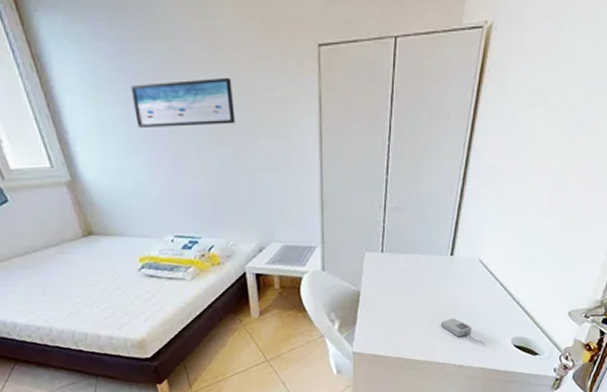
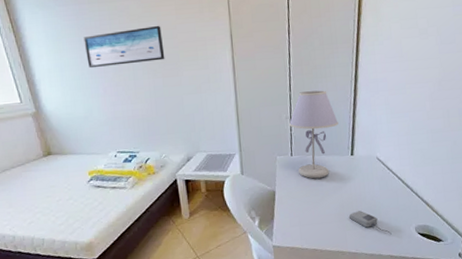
table lamp: none [382,176,440,280] -> present [288,90,339,179]

